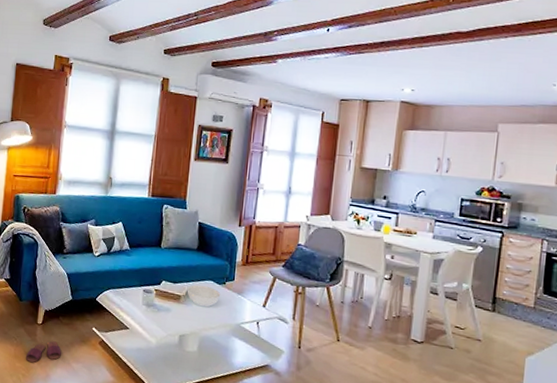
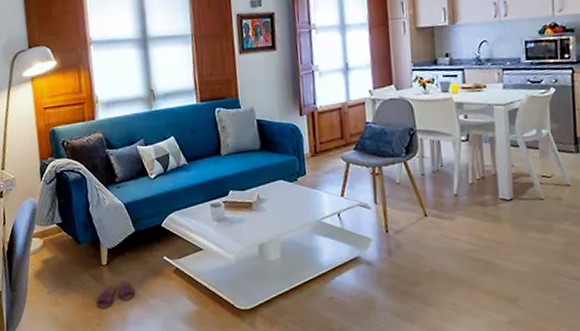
bowl: present [187,284,221,308] -> none [257,186,295,210]

